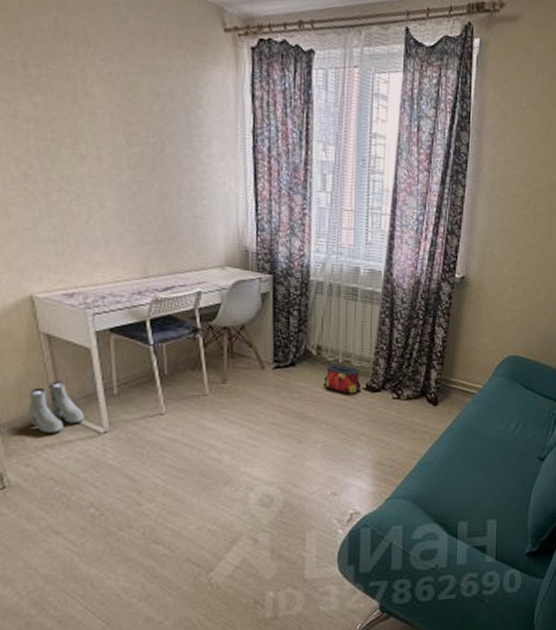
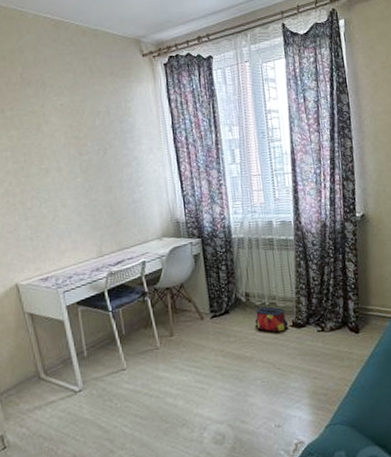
boots: present [28,381,86,433] -> none [19,350,64,397]

